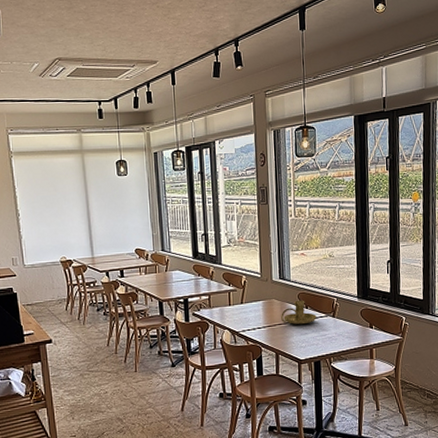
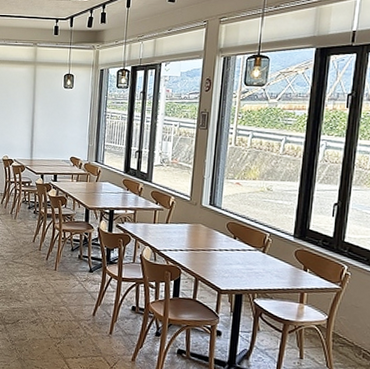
candle holder: present [281,300,317,325] -> none [206,229,245,255]

